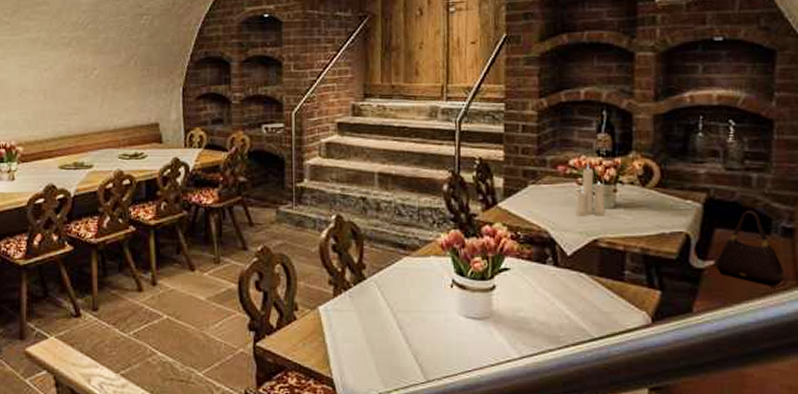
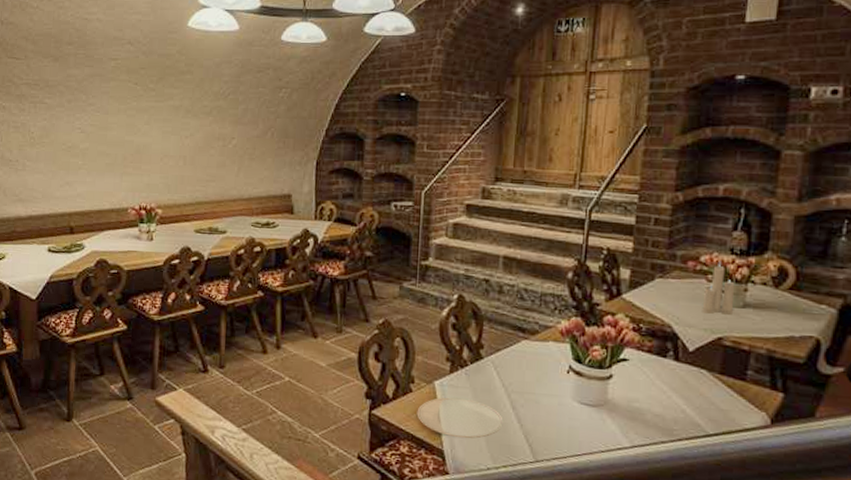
plate: none [303,322,391,364] -> present [417,397,503,439]

